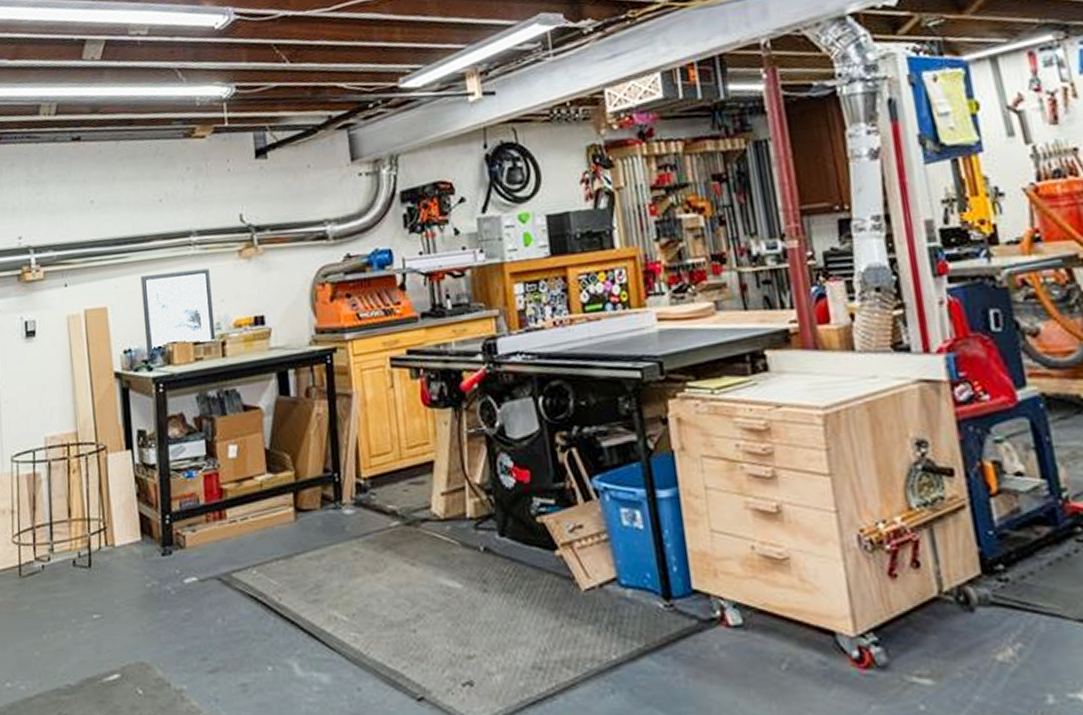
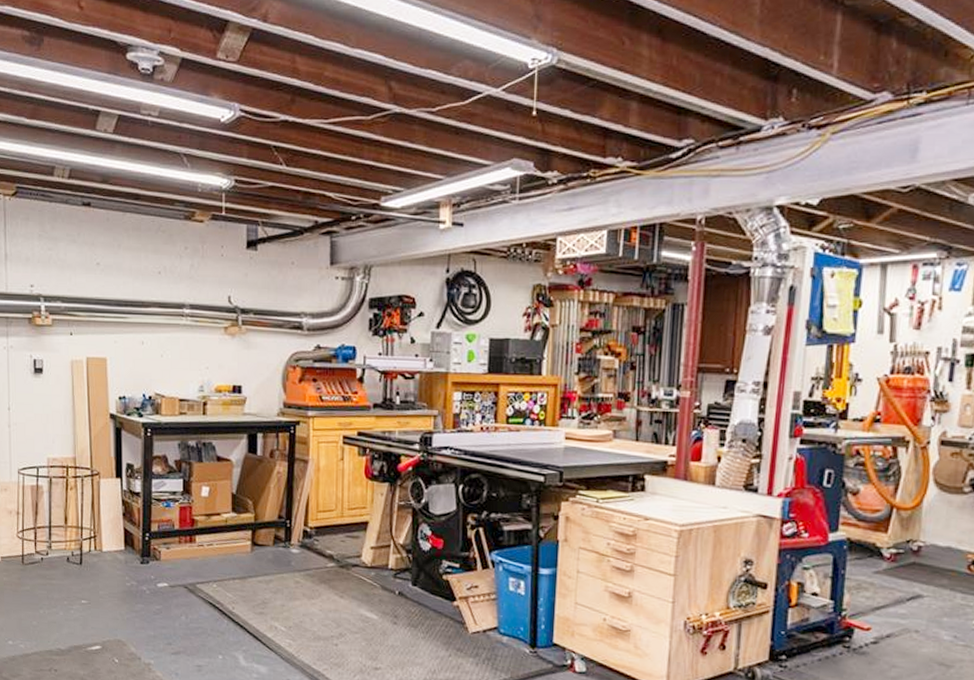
wall art: present [140,268,216,360] -> none [137,336,199,407]

